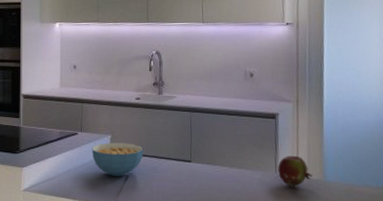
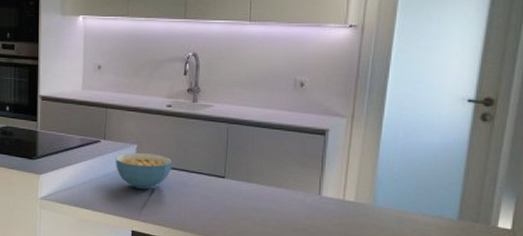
fruit: present [277,155,312,187] -> none [322,176,360,211]

